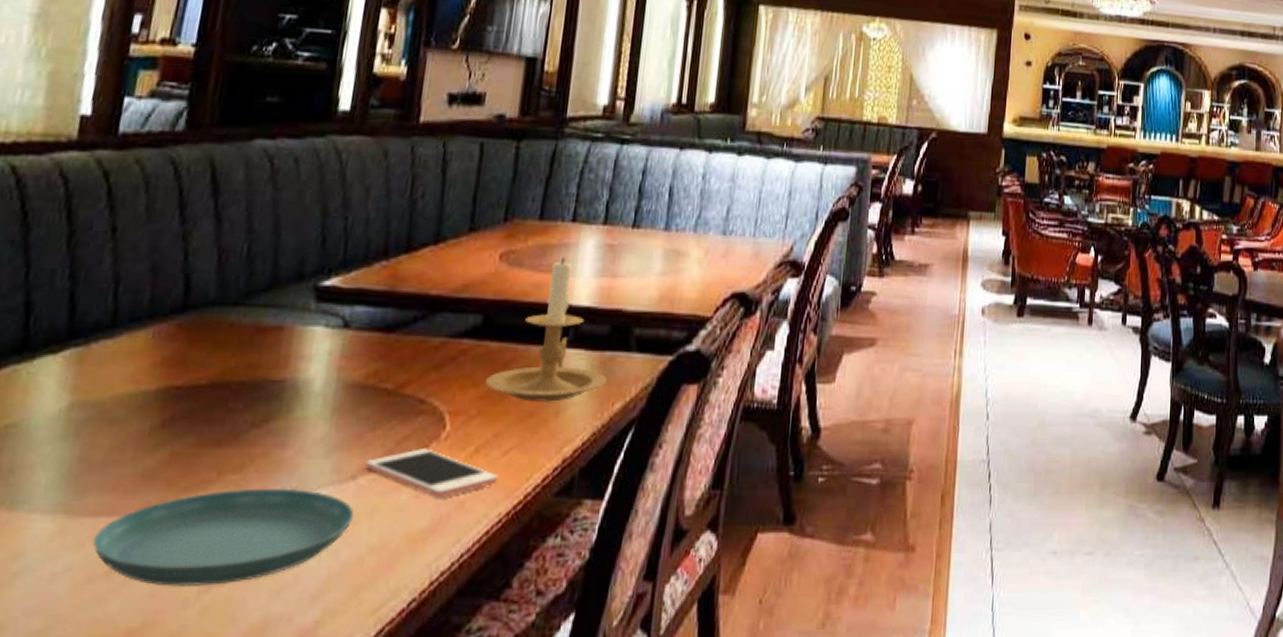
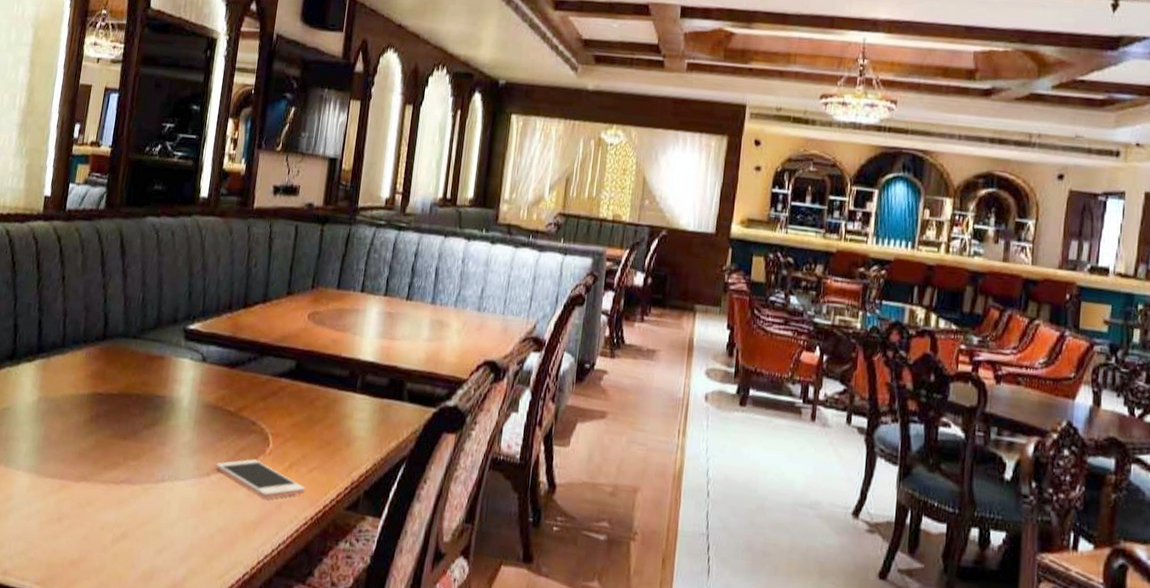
saucer: present [92,488,355,587] -> none [51,471,209,539]
candle holder: present [484,257,607,402] -> none [296,320,385,435]

